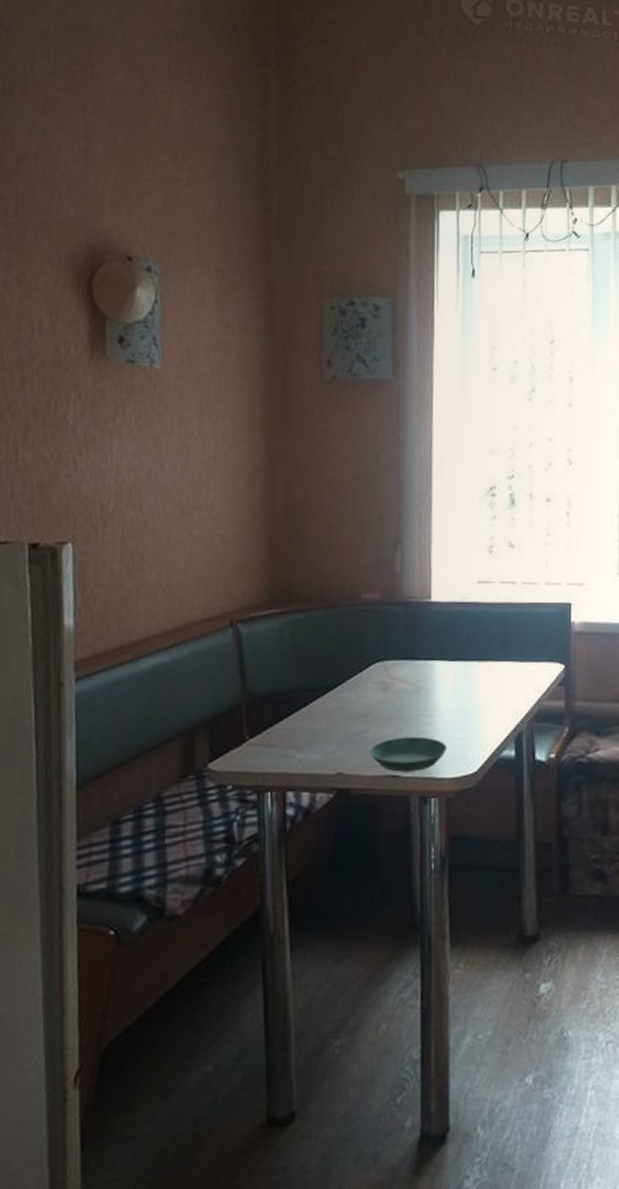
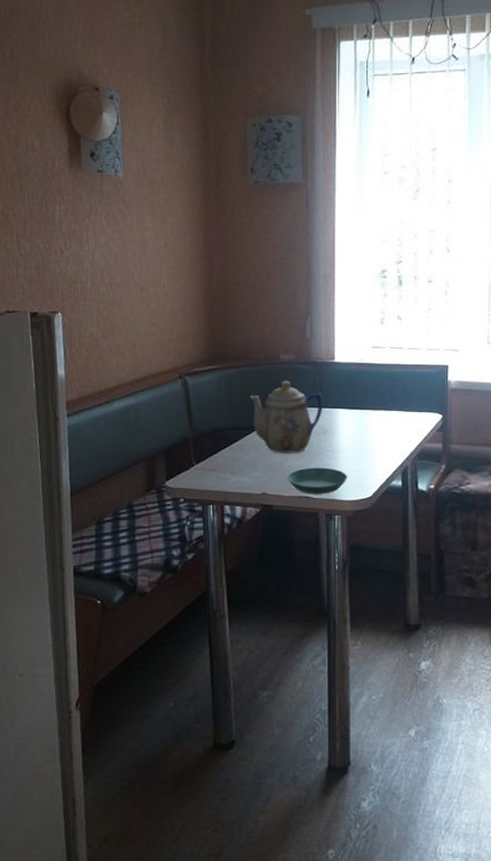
teapot: none [322,626,417,720] -> present [250,380,323,453]

